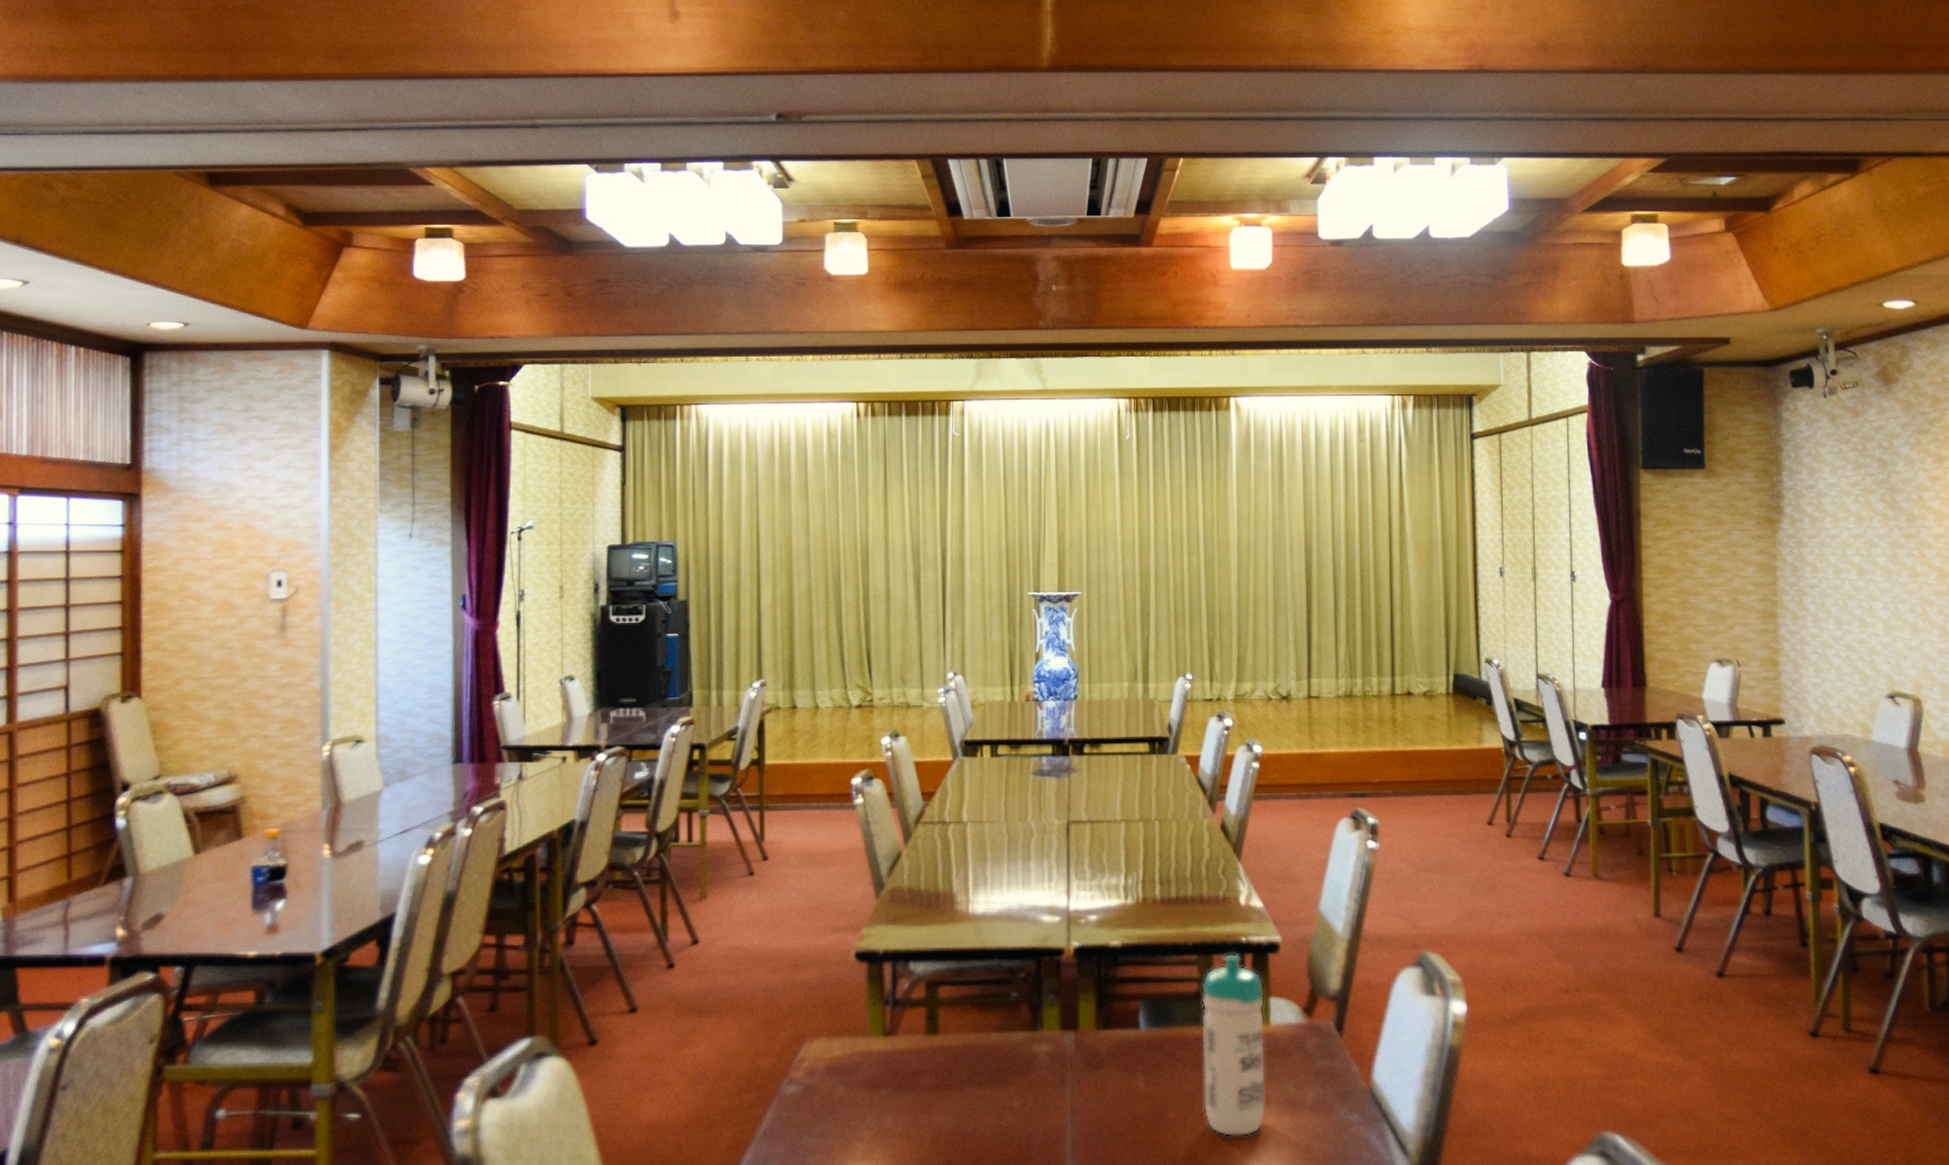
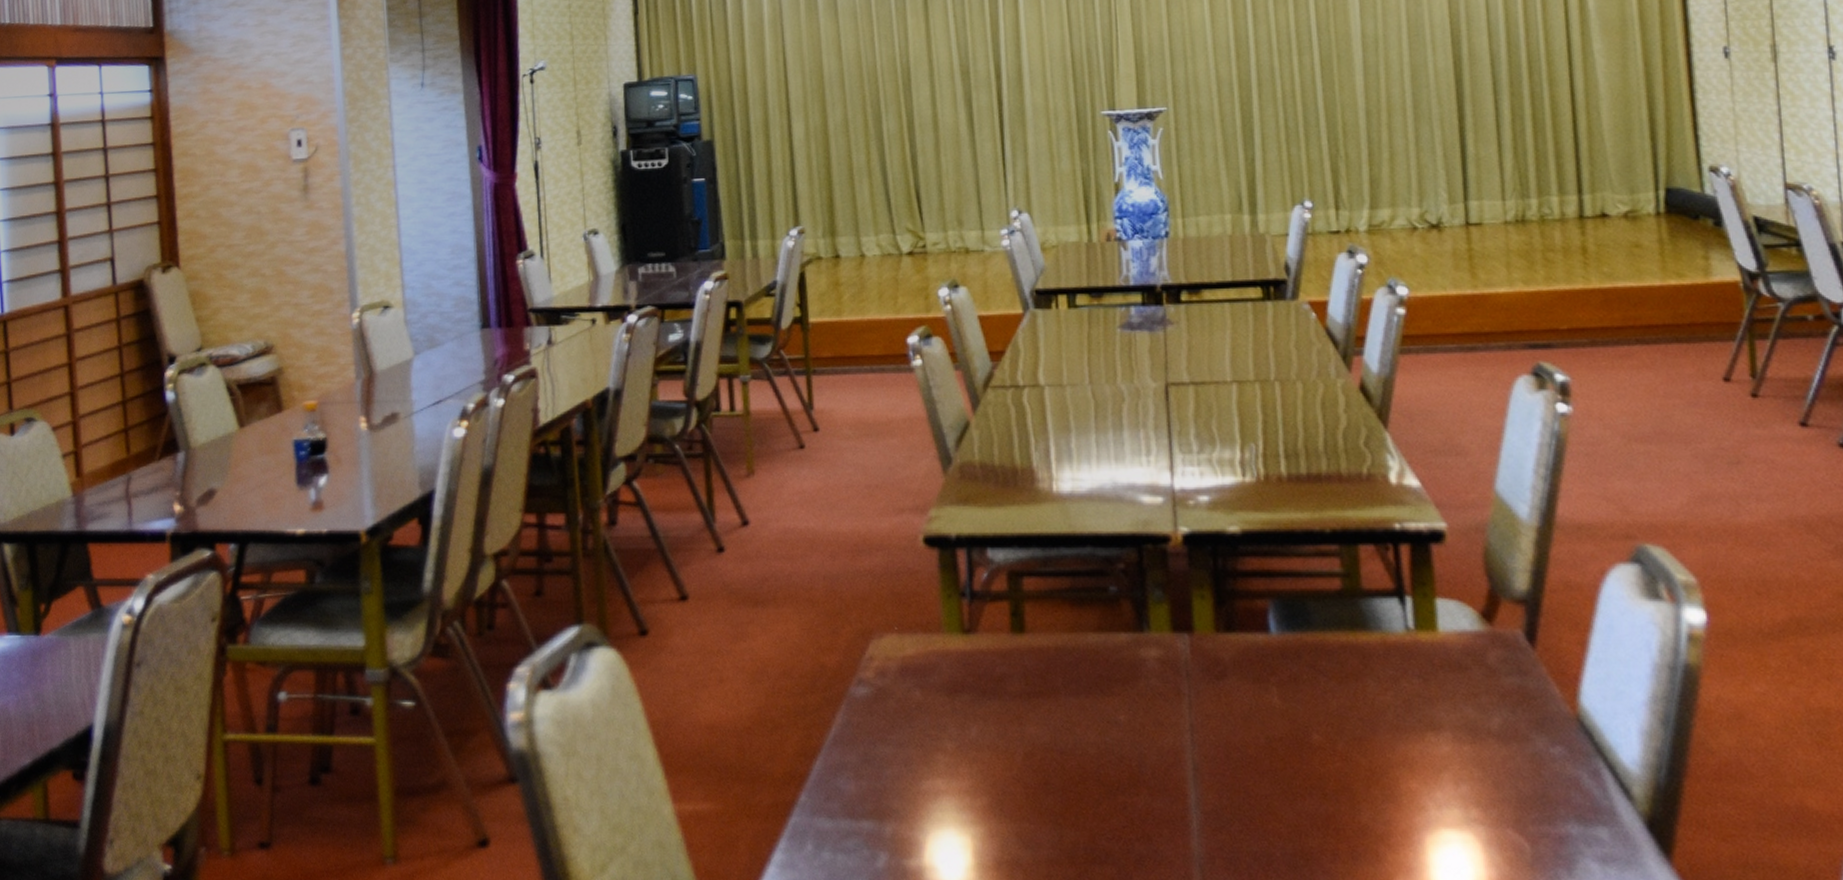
water bottle: present [1202,953,1267,1137] -> none [1346,542,1439,769]

